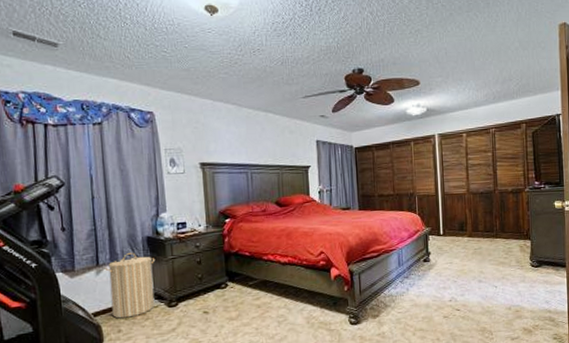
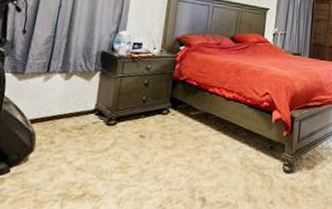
laundry hamper: present [104,252,156,319] -> none [49,63,105,130]

